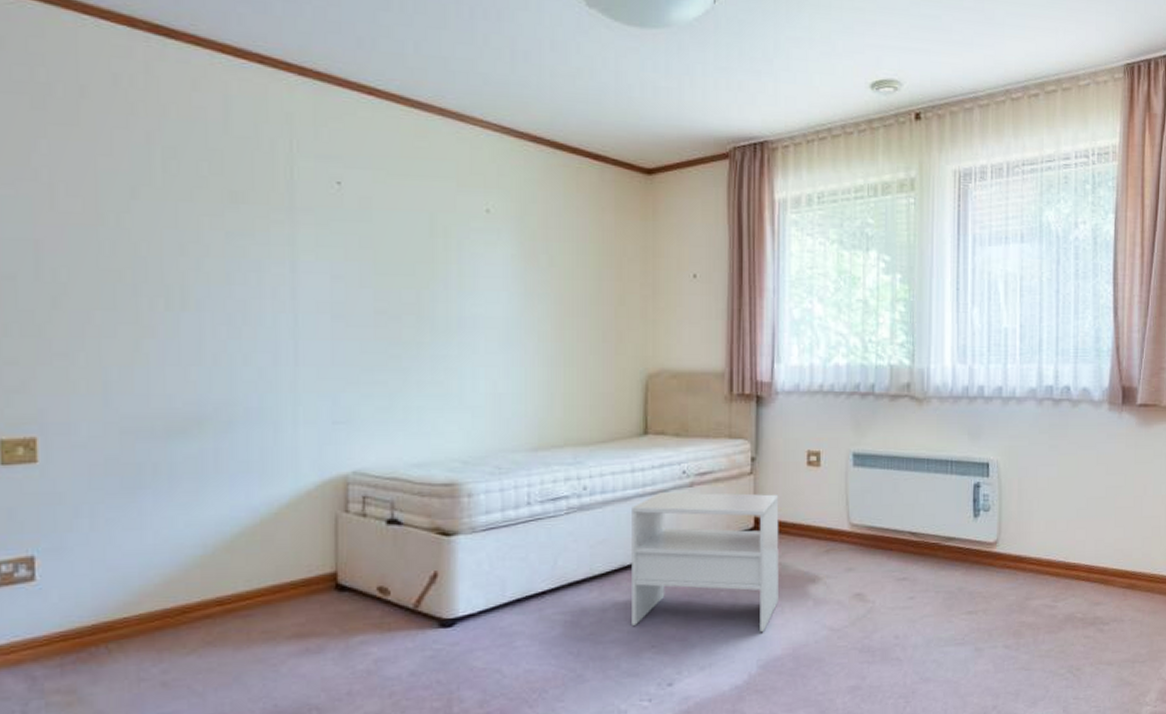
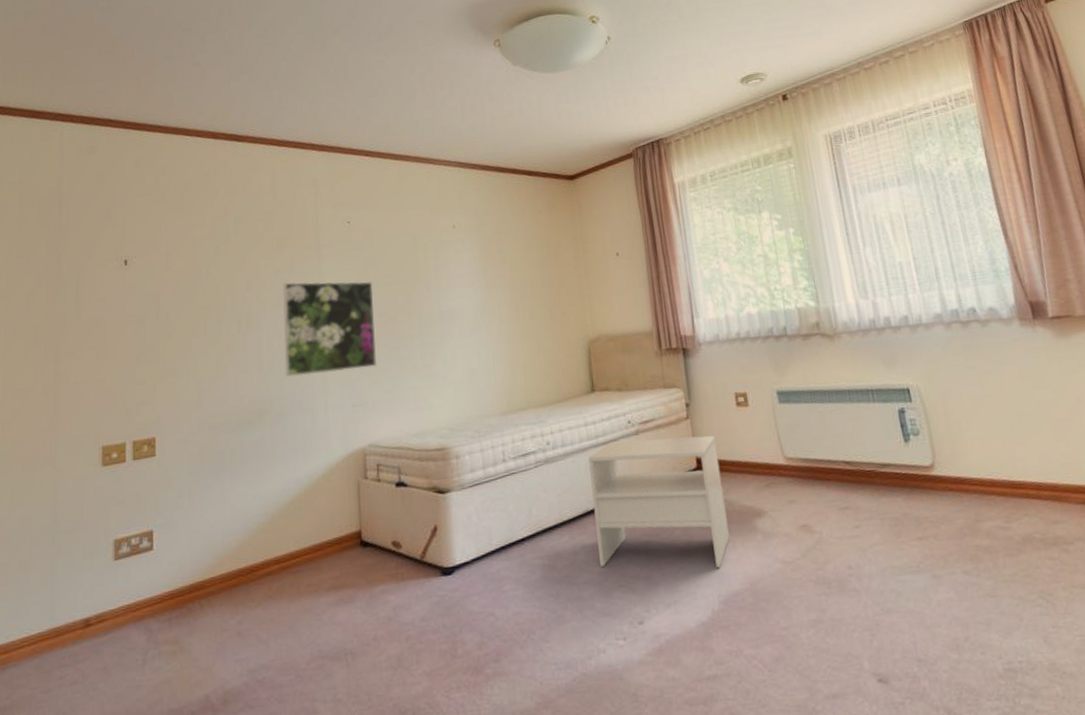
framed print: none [235,252,371,378] -> present [283,281,378,378]

